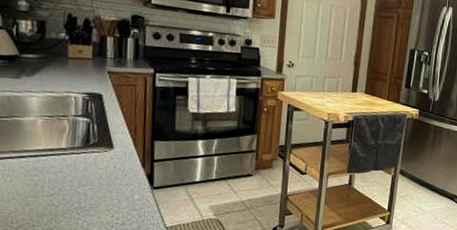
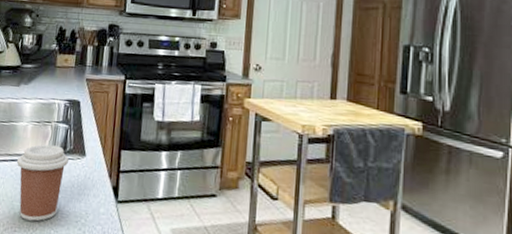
coffee cup: none [27,138,94,215] -> present [17,144,70,222]

